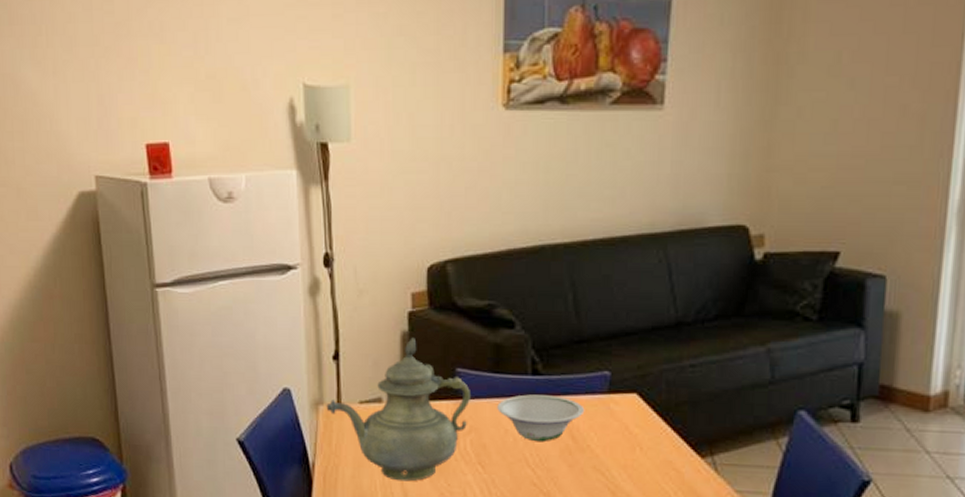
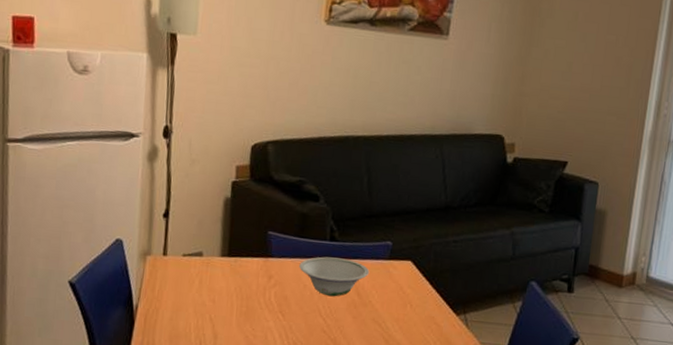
teapot: present [326,337,472,482] -> none [153,203,279,325]

